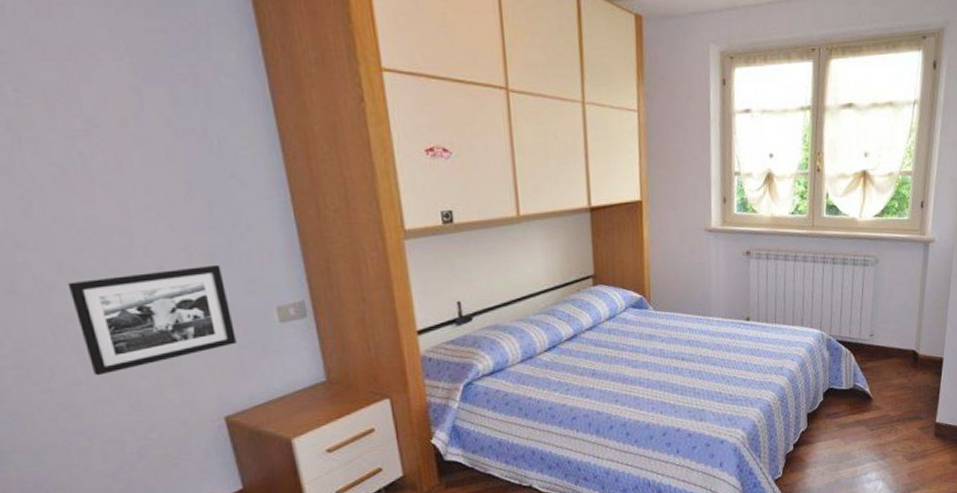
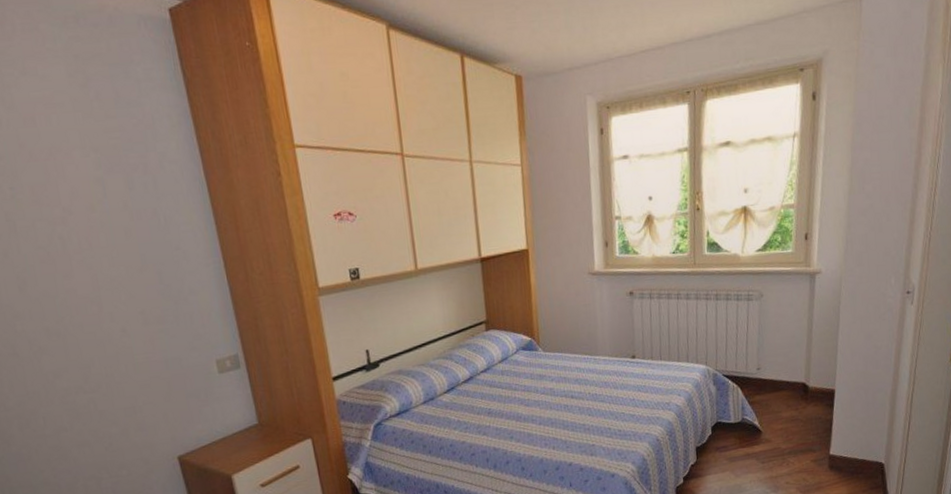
picture frame: present [67,264,237,376] -> none [54,325,185,423]

